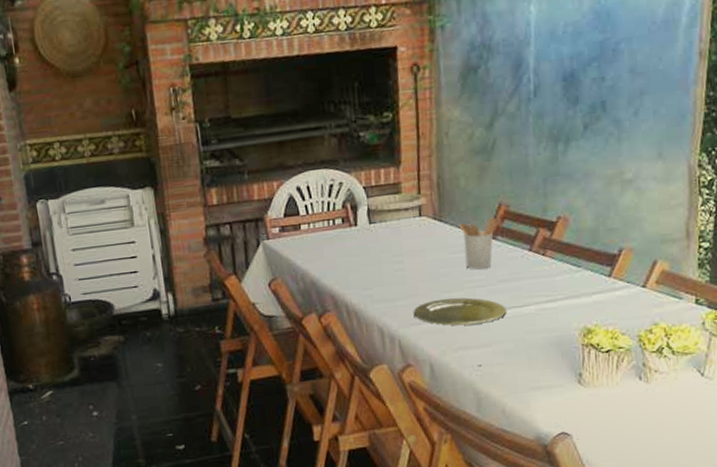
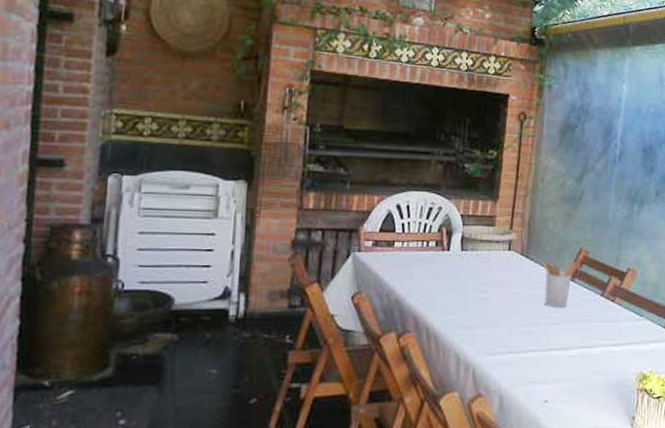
plate: present [413,297,507,326] -> none [490,331,576,360]

